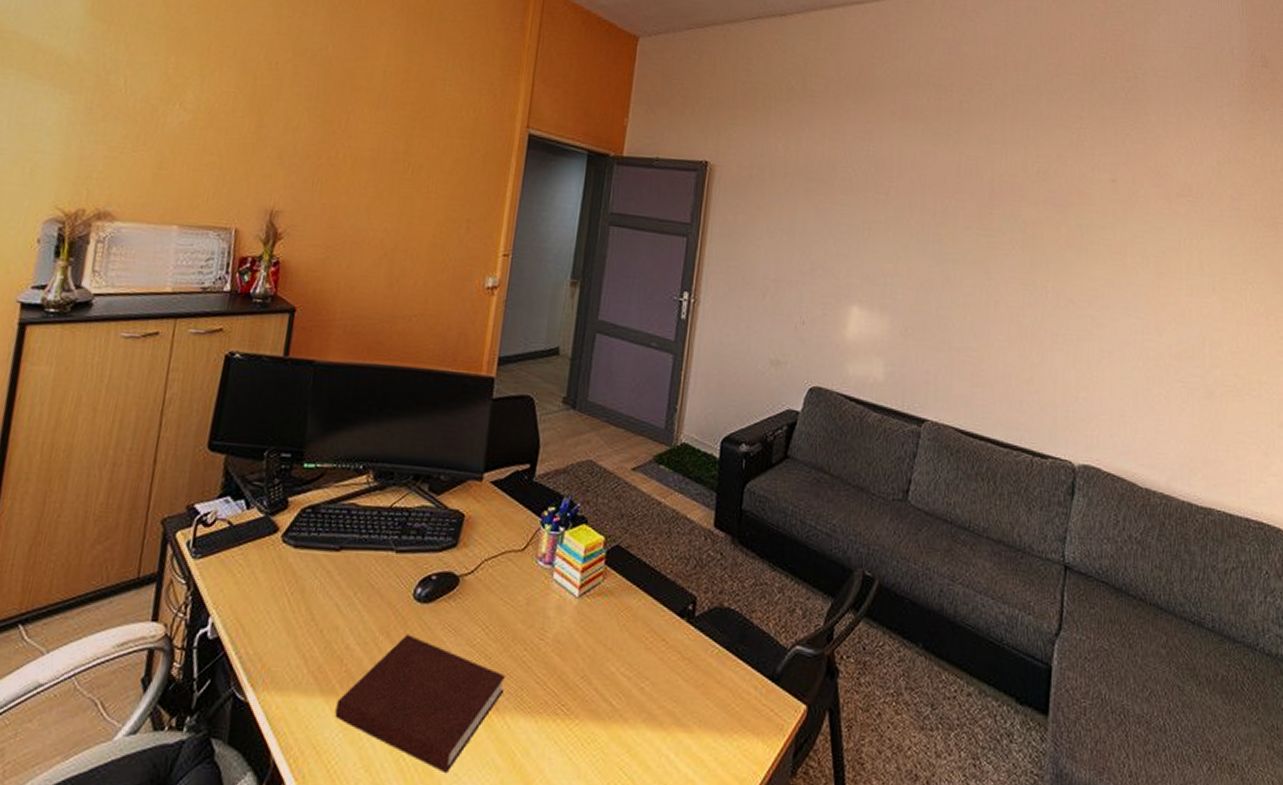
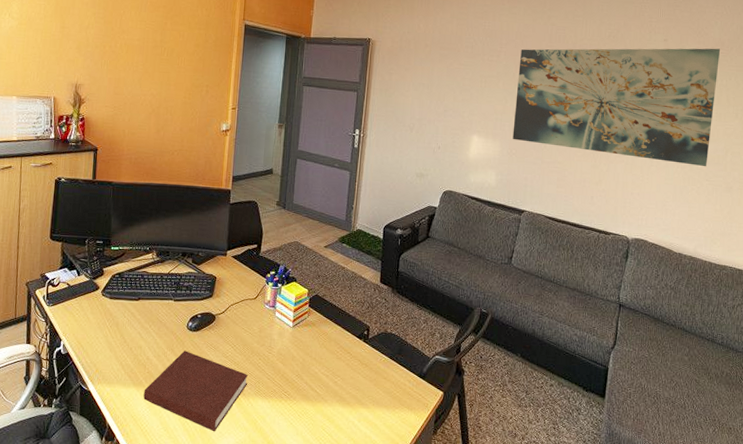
wall art: none [907,185,1187,362] -> present [512,48,721,167]

